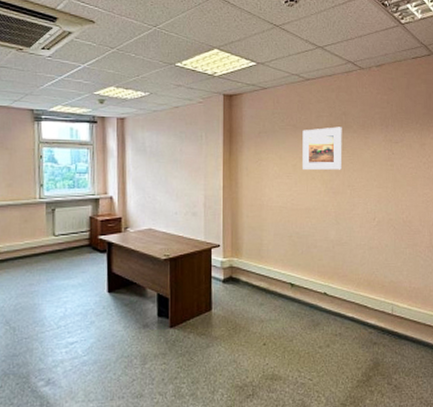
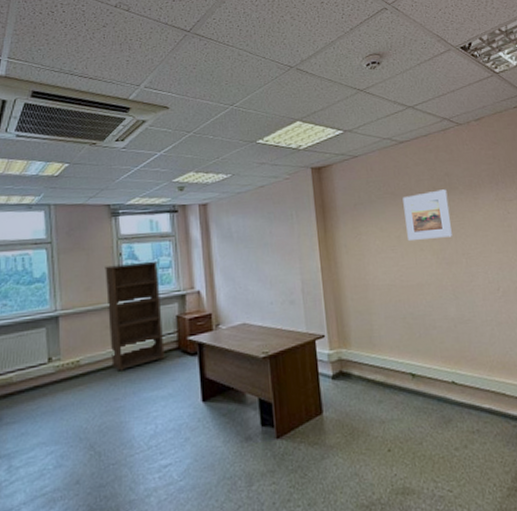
bookcase: none [26,165,78,261] -> present [105,260,166,371]

